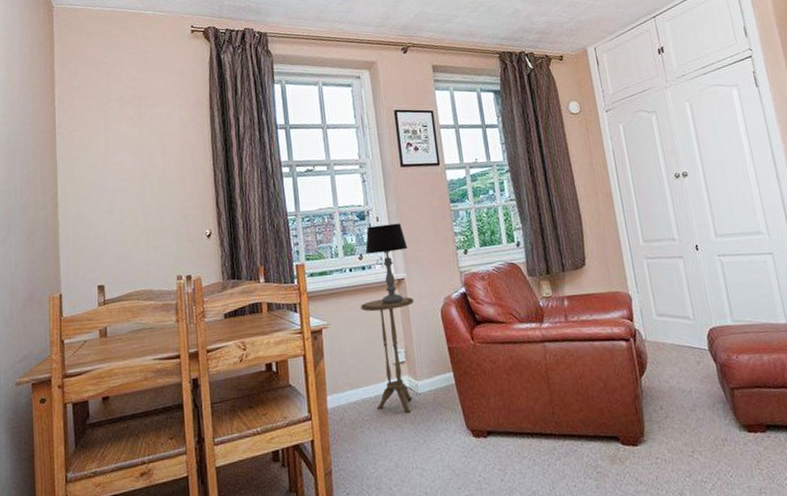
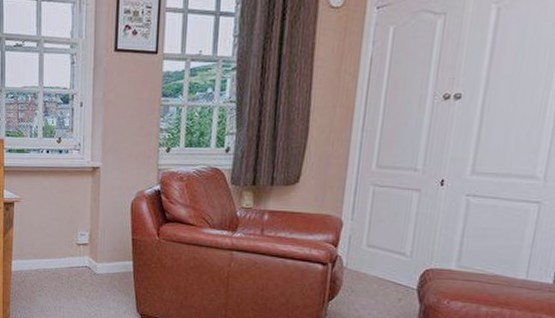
side table: present [361,297,414,413] -> none [53,183,105,288]
table lamp: present [365,223,408,305] -> none [65,111,109,190]

